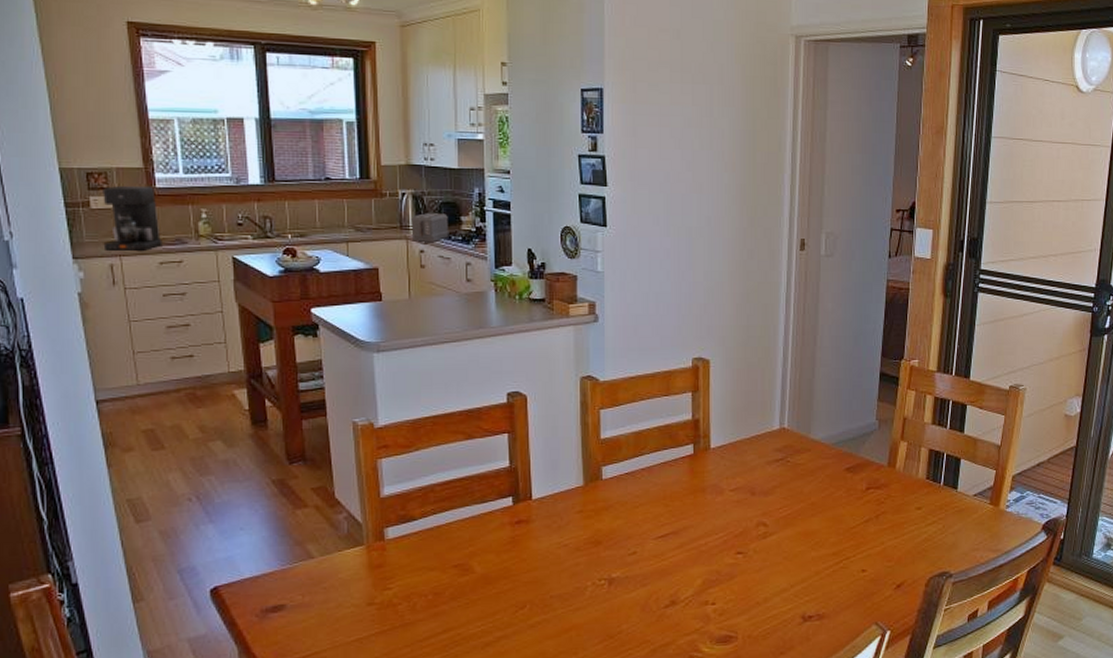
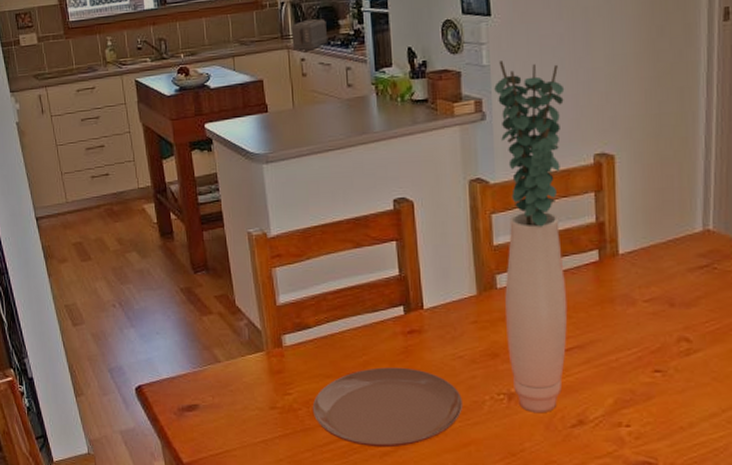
coffee maker: present [103,185,162,252] -> none [29,20,78,83]
plate: none [413,557,565,639] -> present [312,367,462,448]
vase: none [607,268,669,597] -> present [494,61,568,414]

